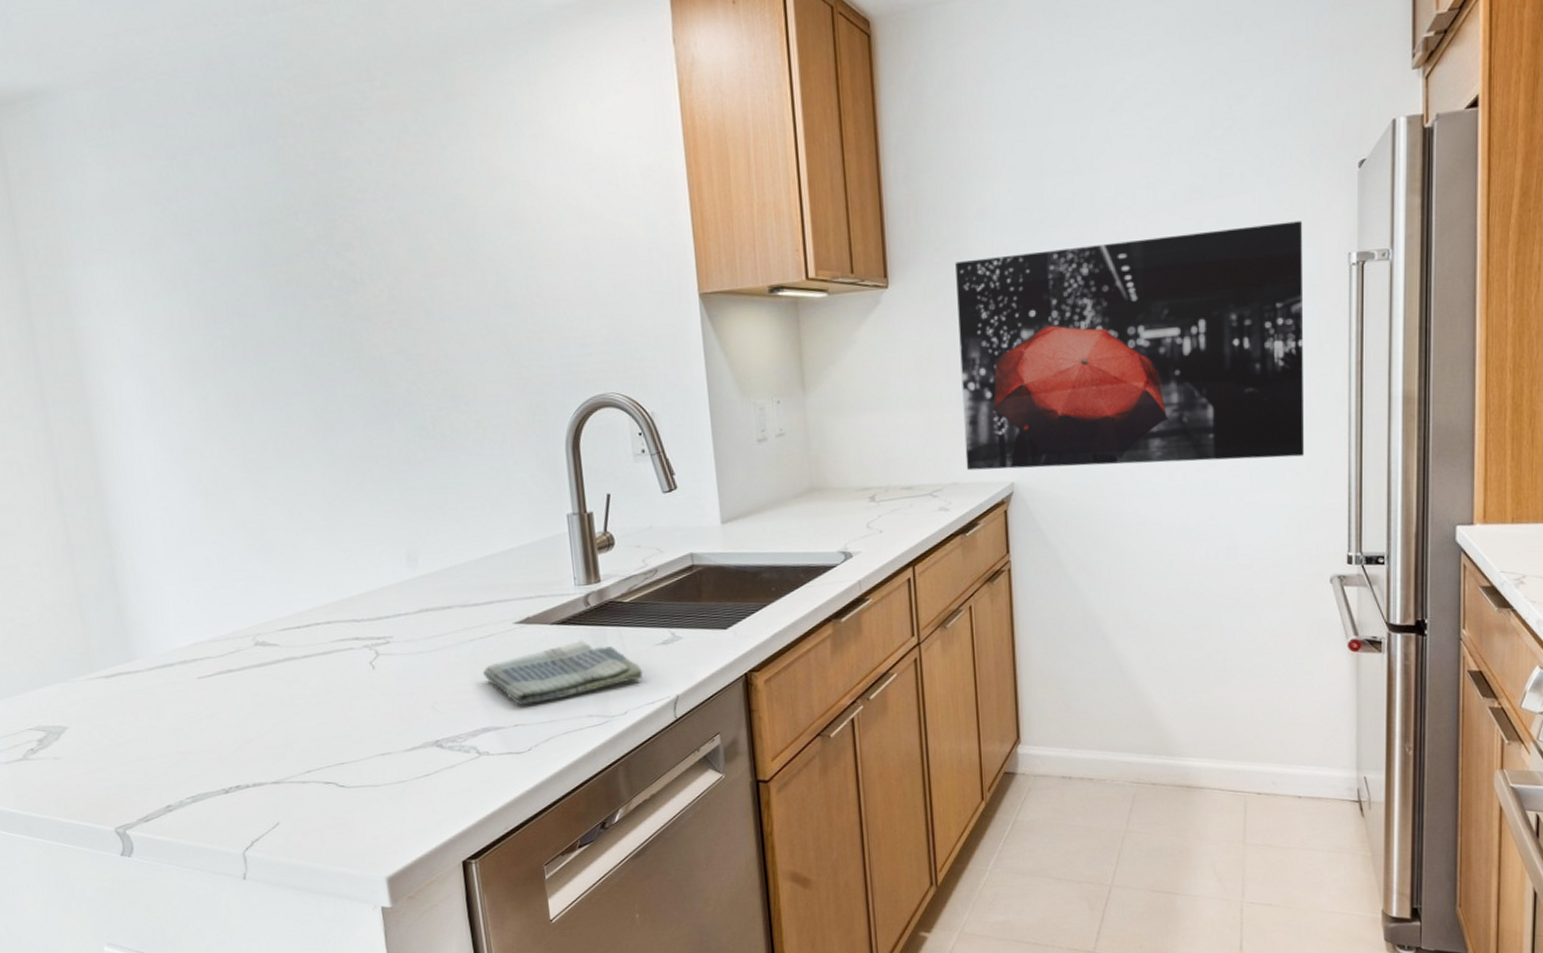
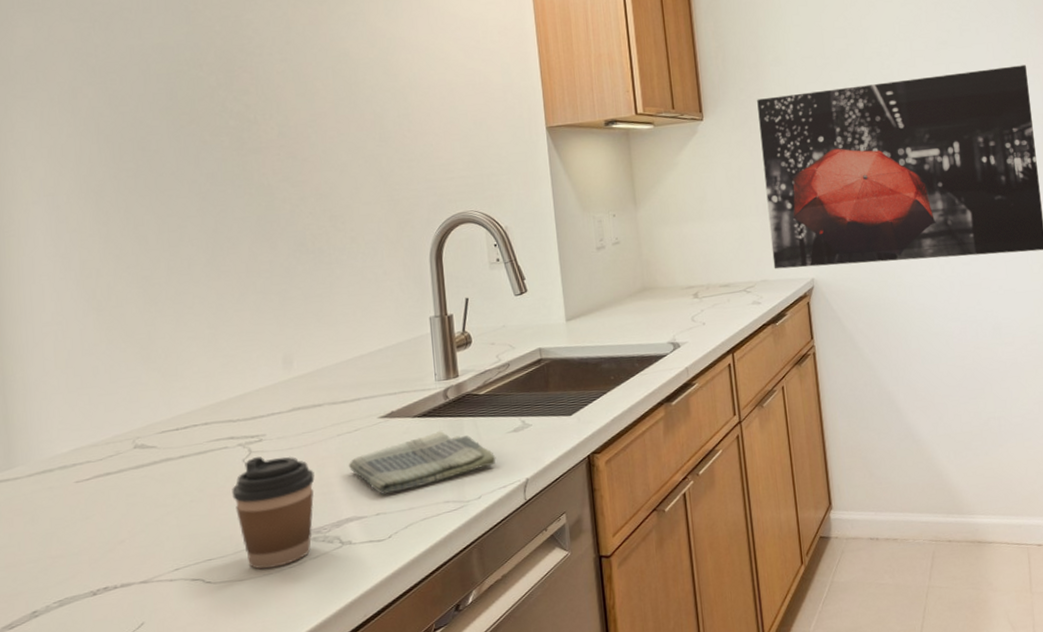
coffee cup: none [360,660,448,776] -> present [232,456,315,569]

